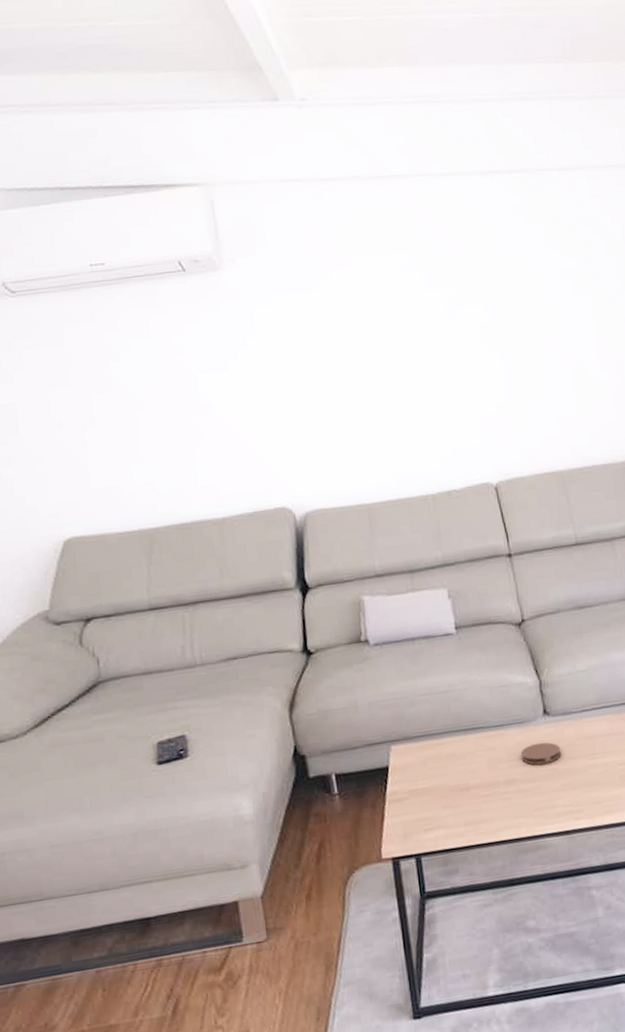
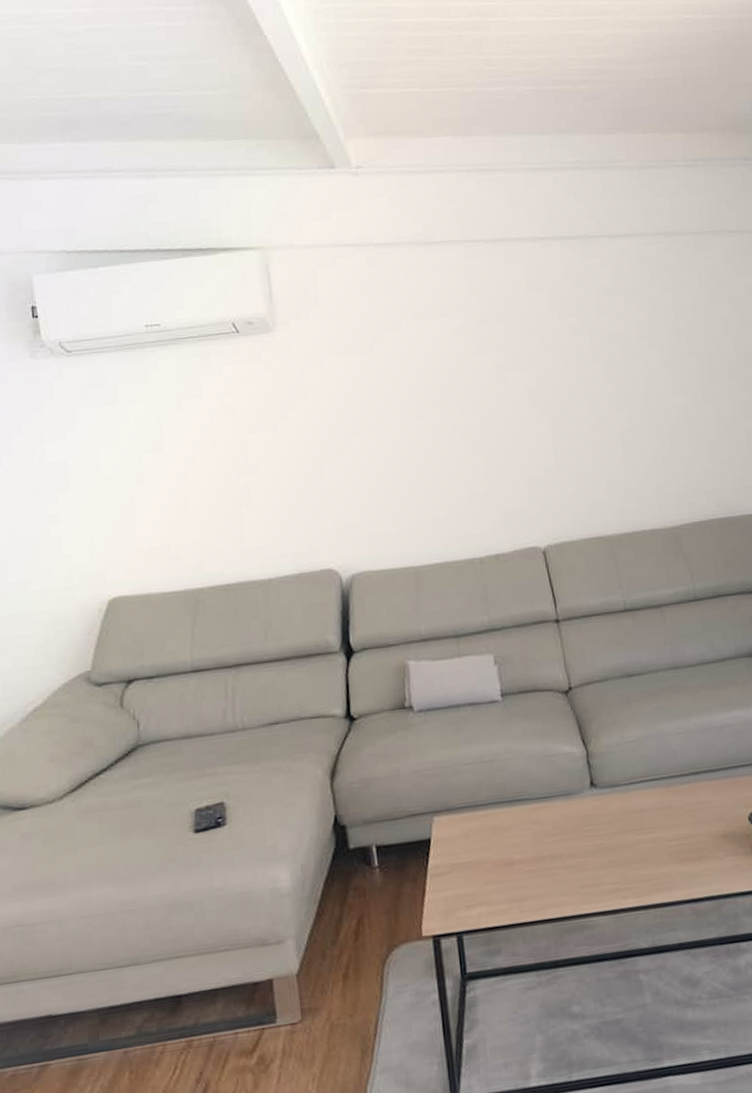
coaster: present [520,742,562,765] -> none [566,815,609,840]

